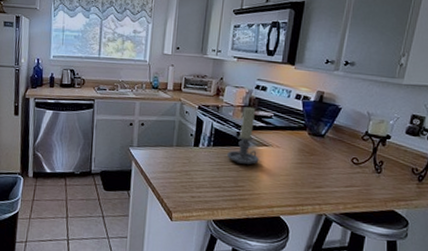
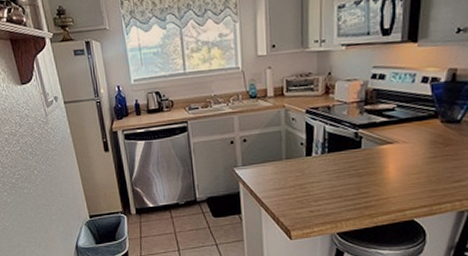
candle holder: present [227,107,259,165] -> none [346,101,384,169]

